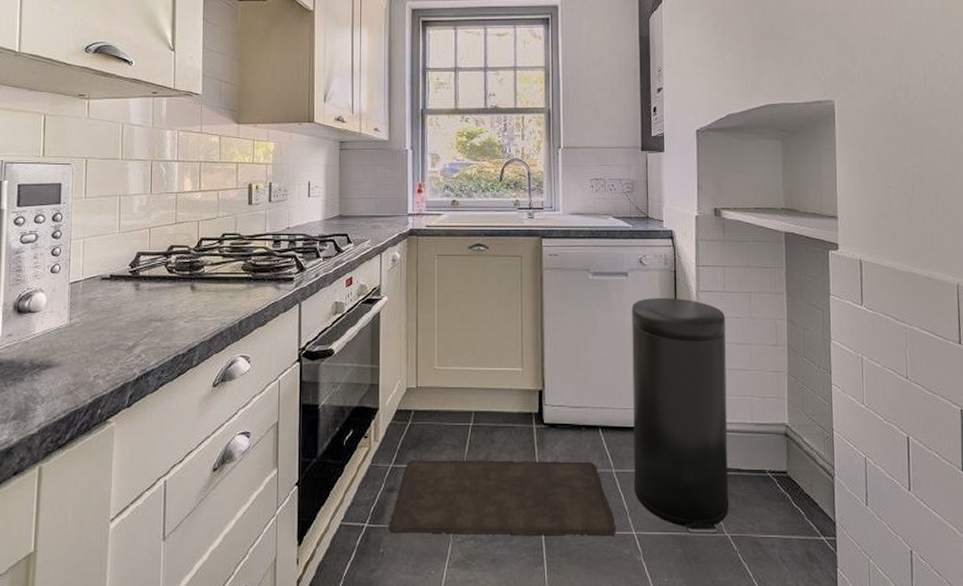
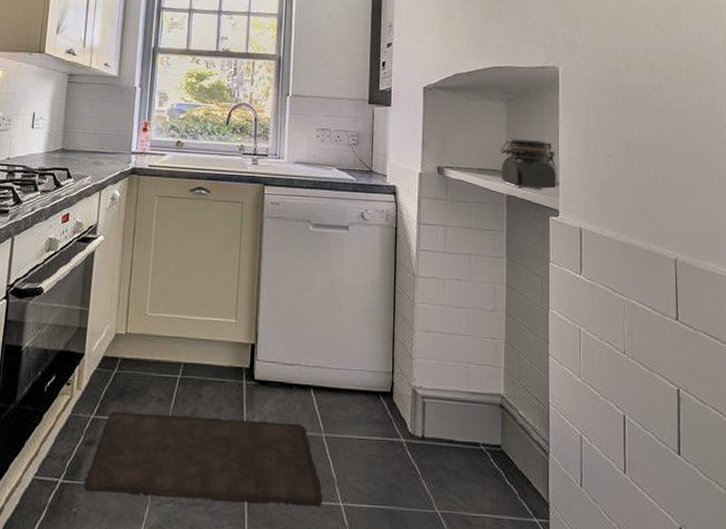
pedal bin: present [631,297,730,534] -> none [343,253,445,510]
jar: none [777,176,837,225] -> present [500,139,558,190]

